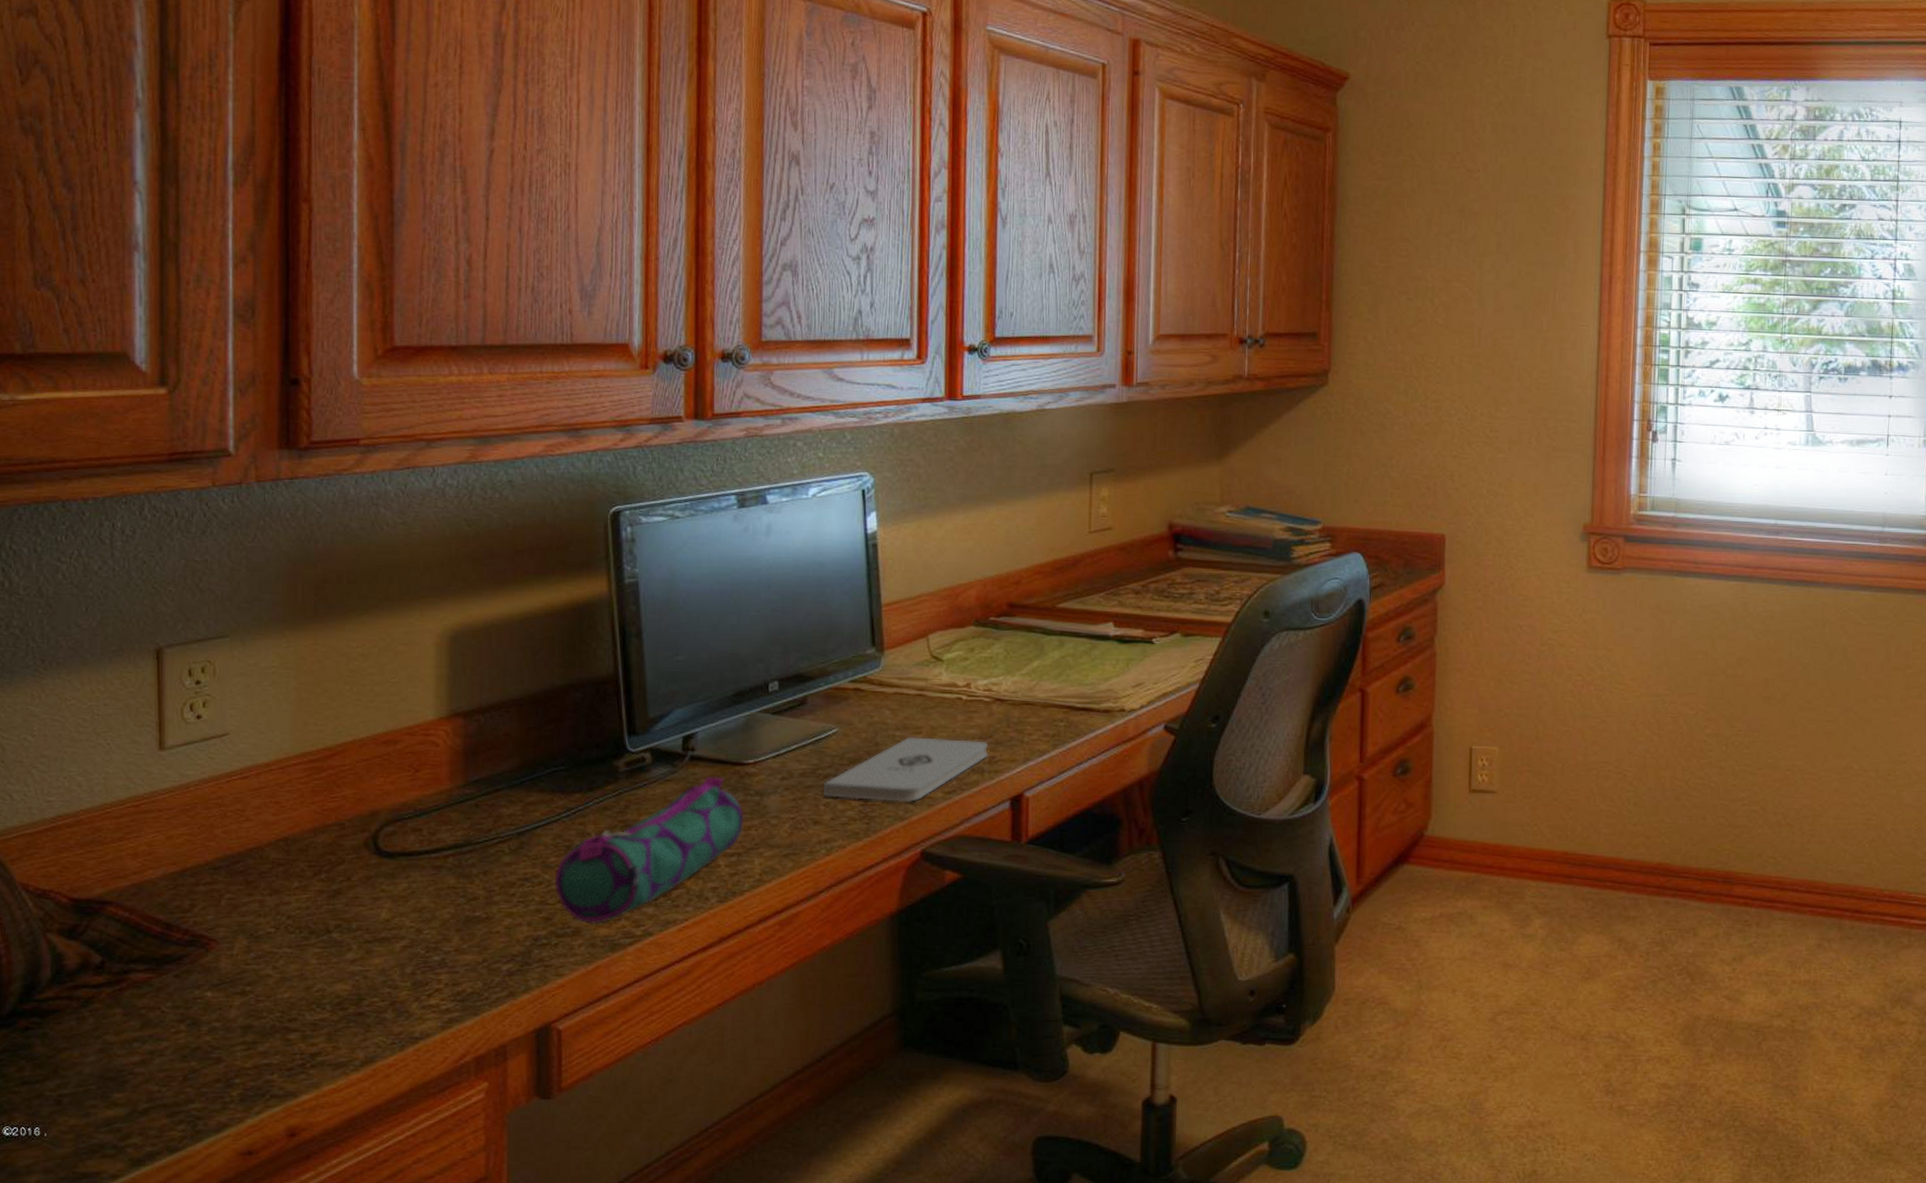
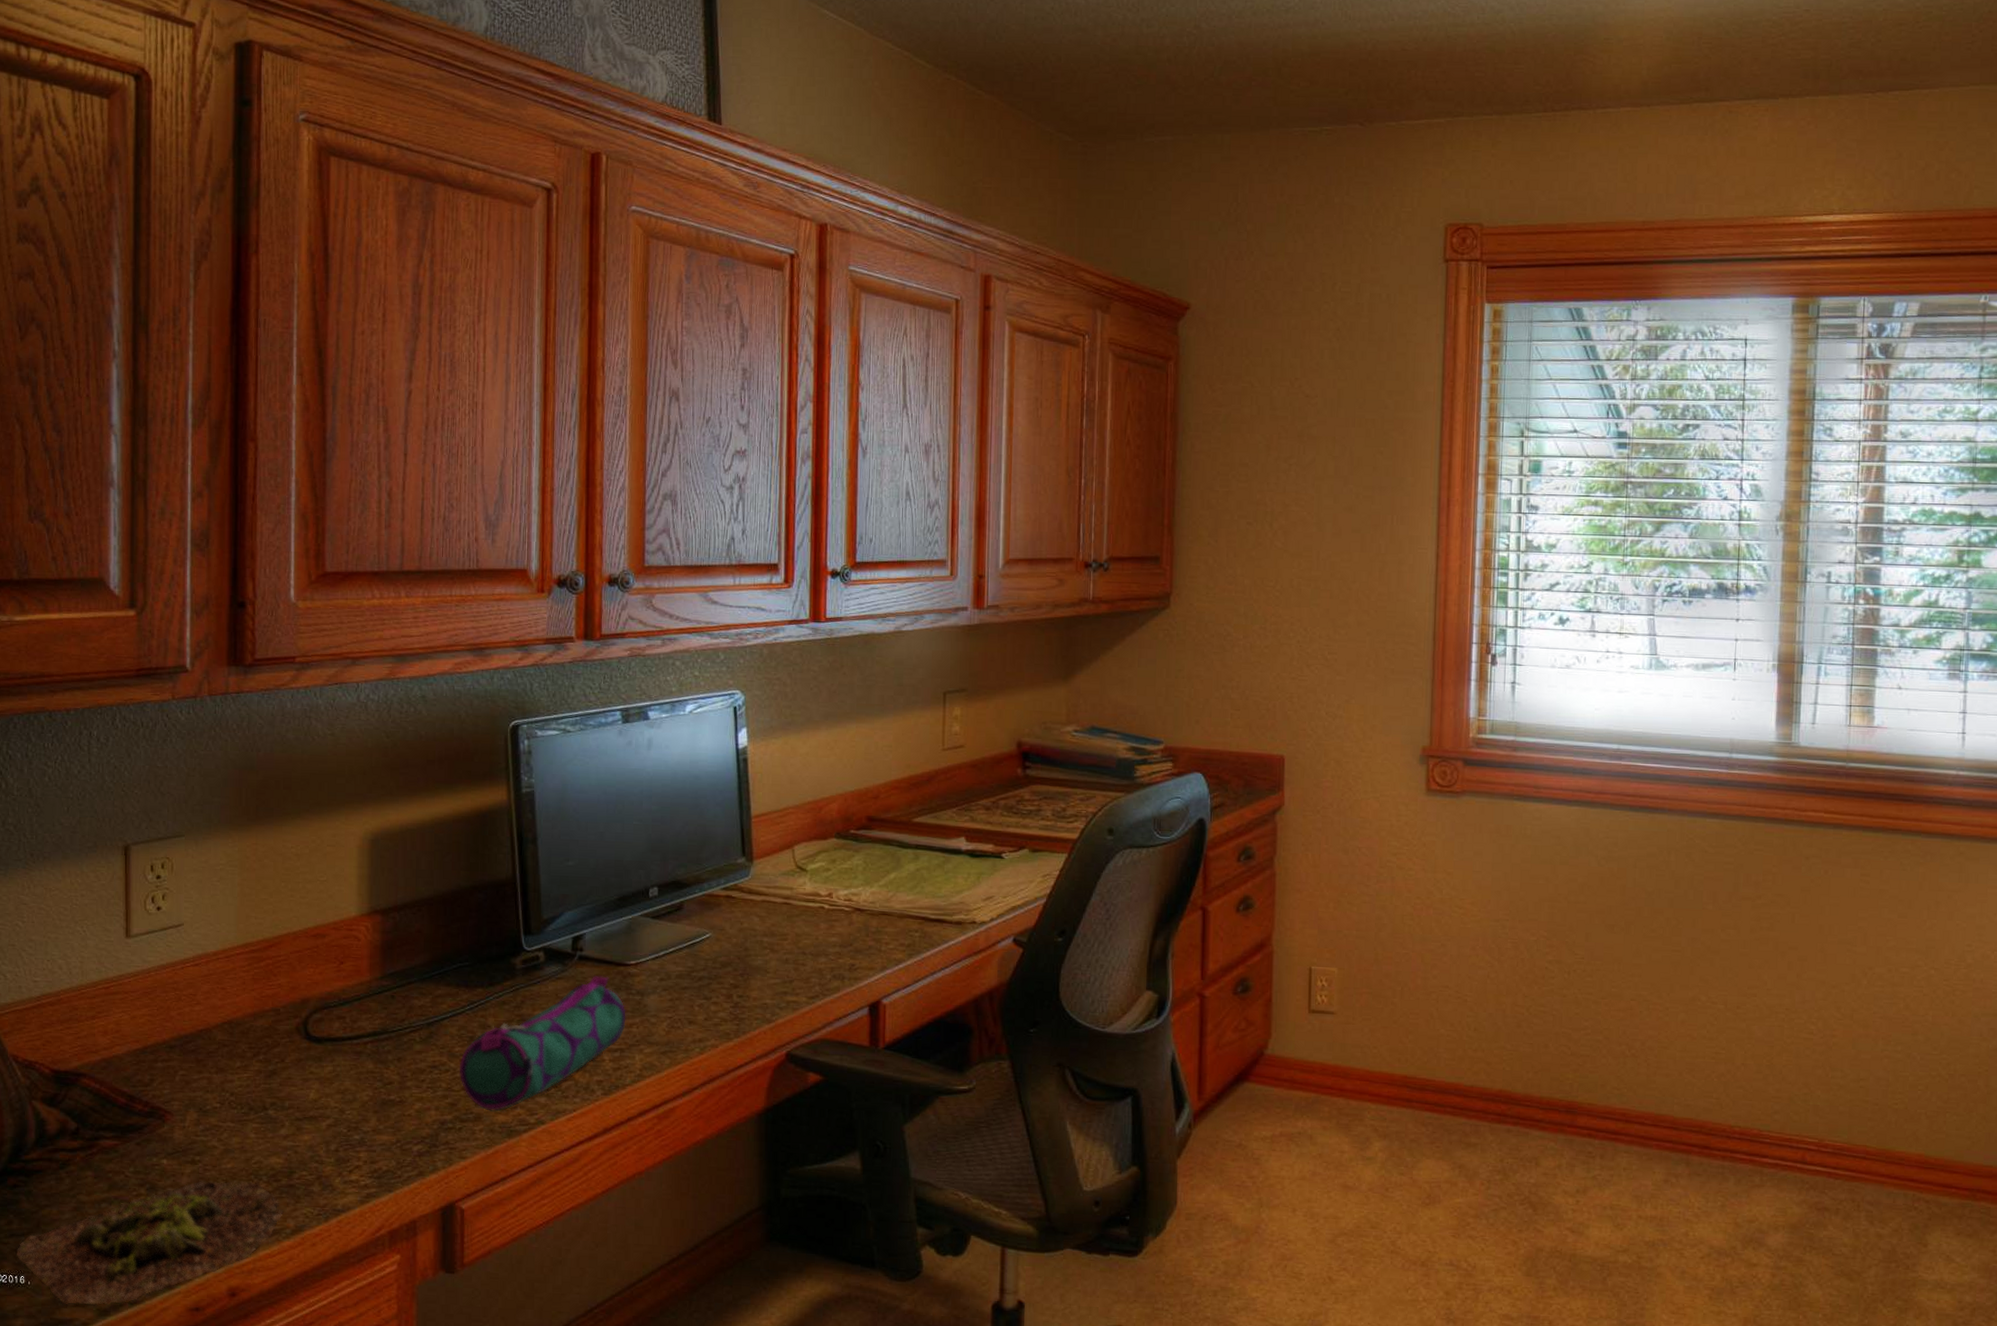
succulent plant: none [30,1009,351,1157] -> present [17,1179,284,1306]
notepad: present [824,737,989,802] -> none [698,943,849,1005]

